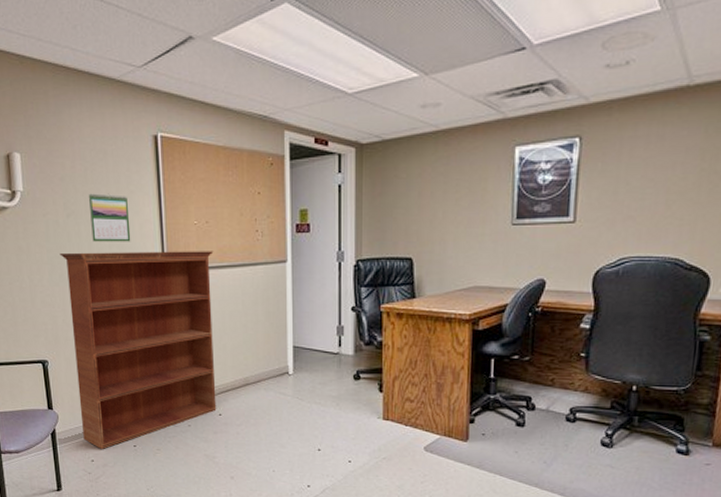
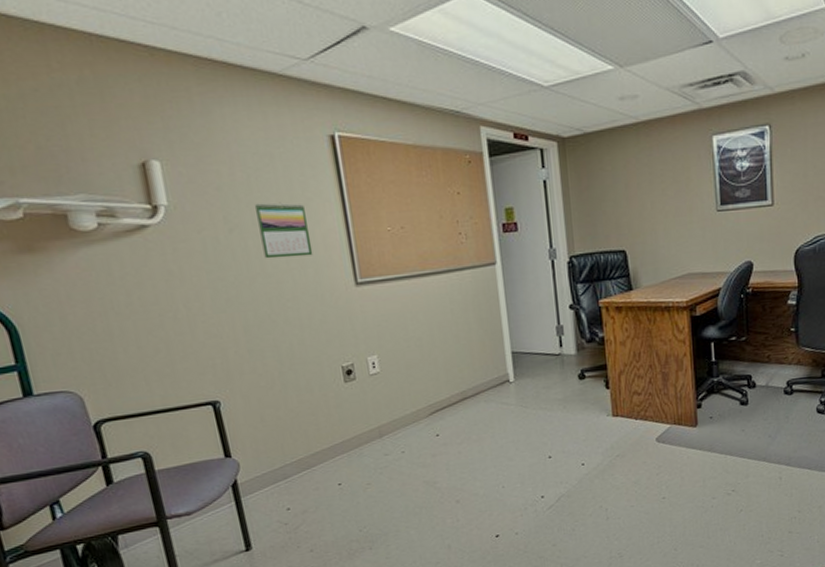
bookcase: present [59,251,217,449] -> none [223,258,433,494]

